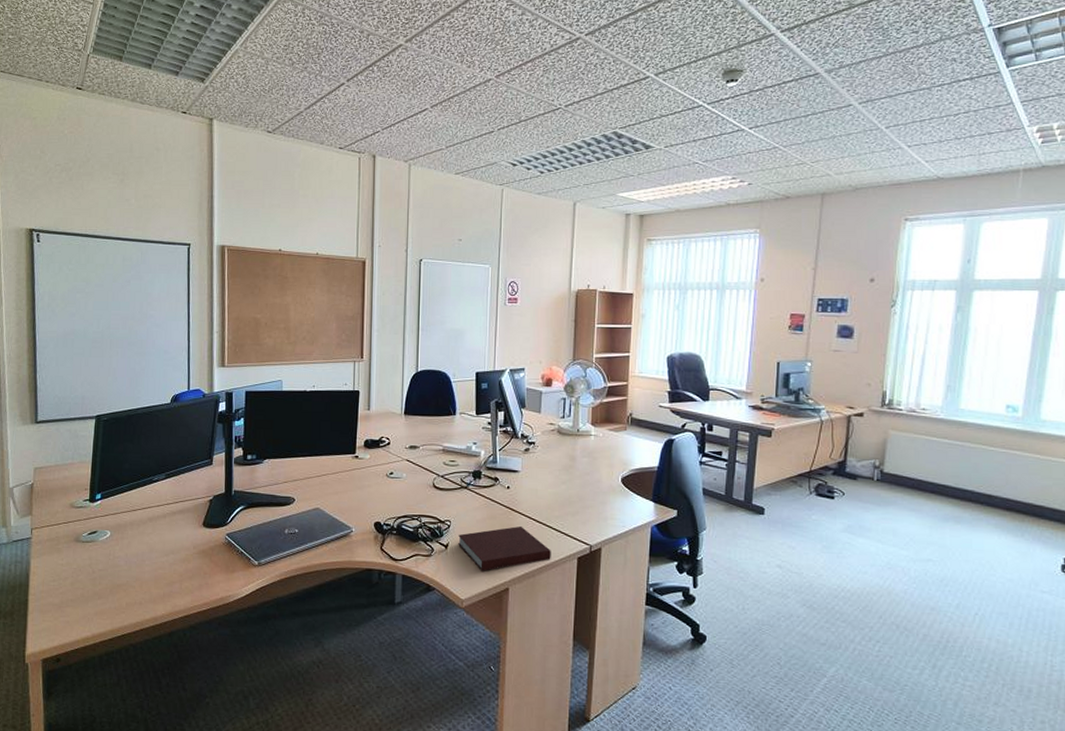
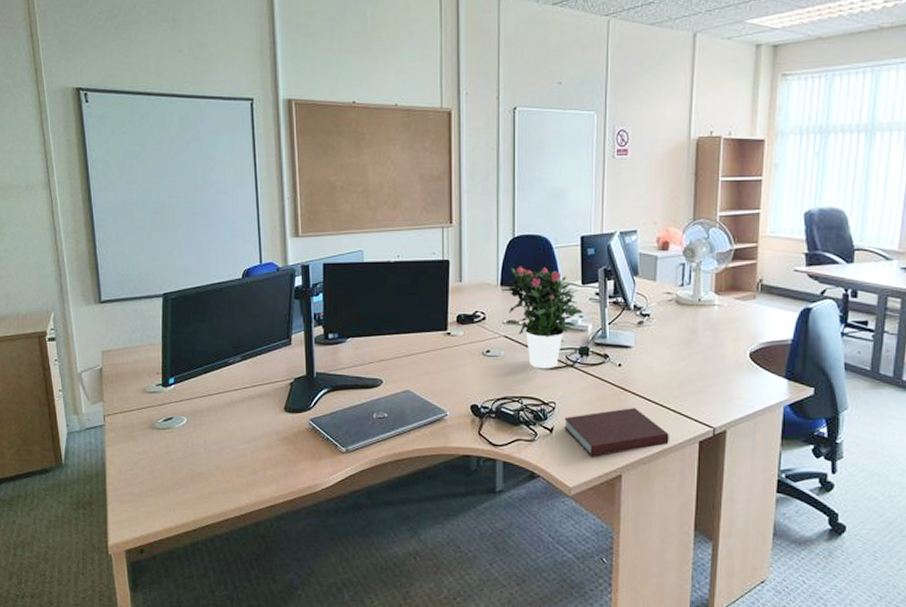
potted flower: none [405,397,477,490] -> present [501,266,583,369]

